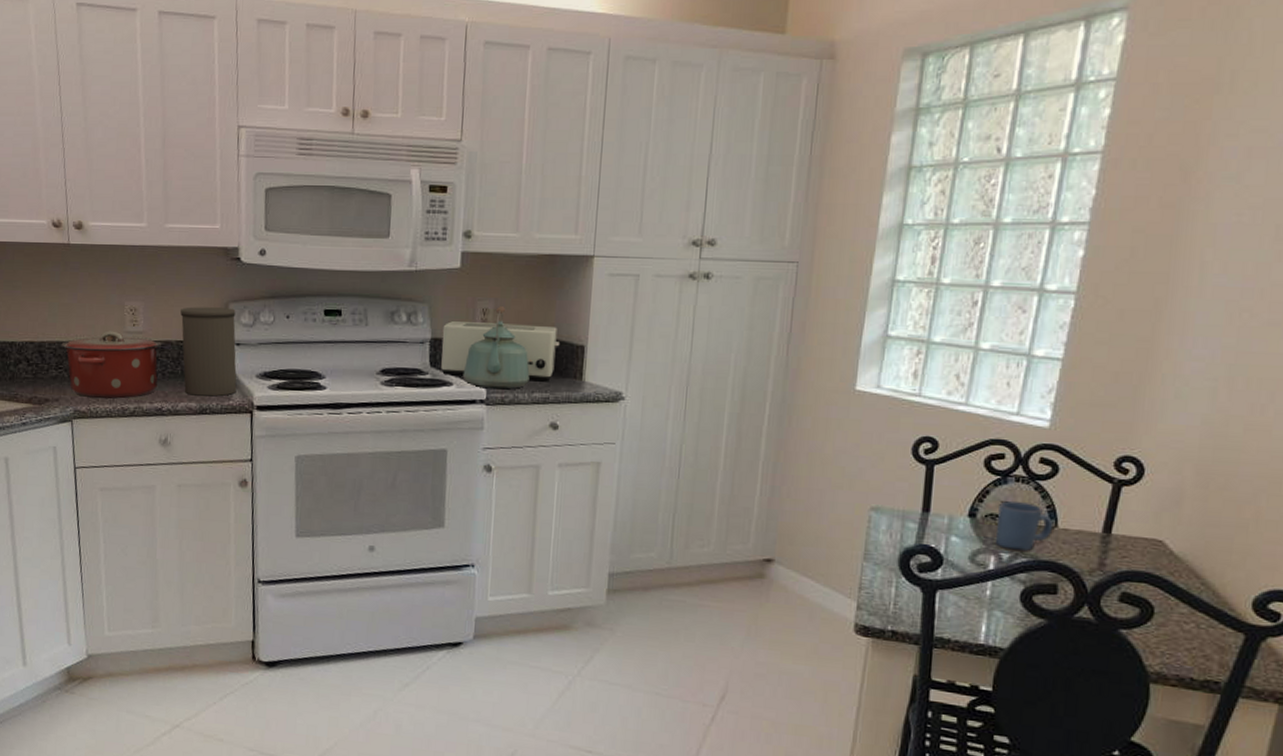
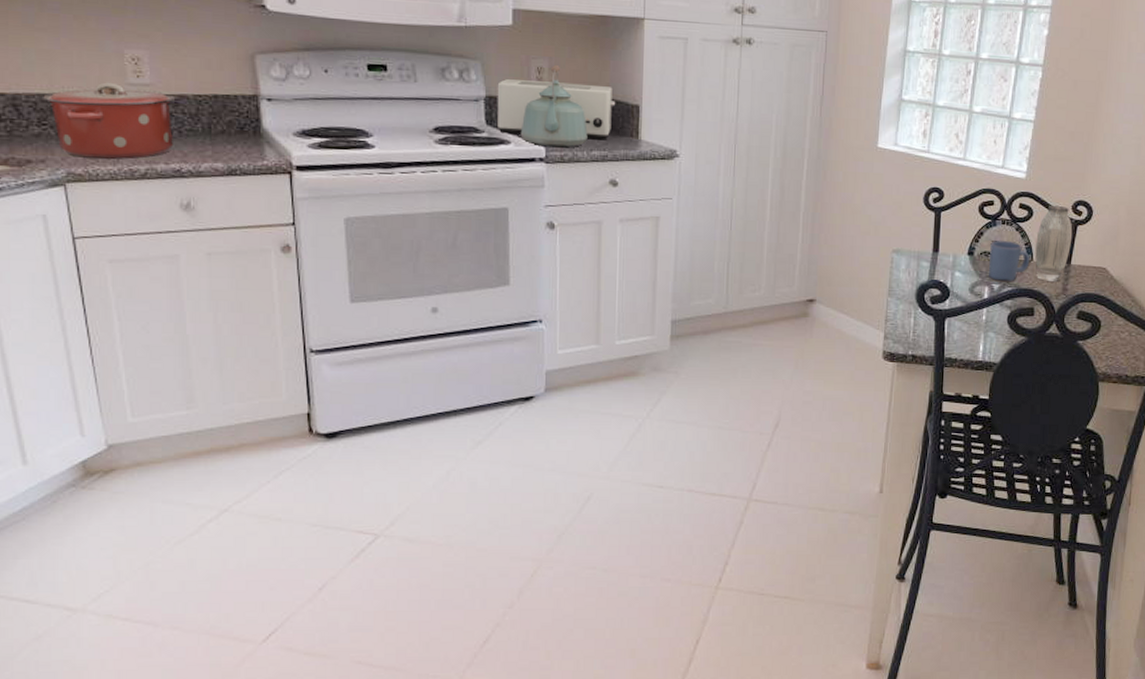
canister: present [180,307,237,397] -> none [196,57,271,156]
vase: none [1060,460,1115,555] -> present [1035,205,1073,283]

